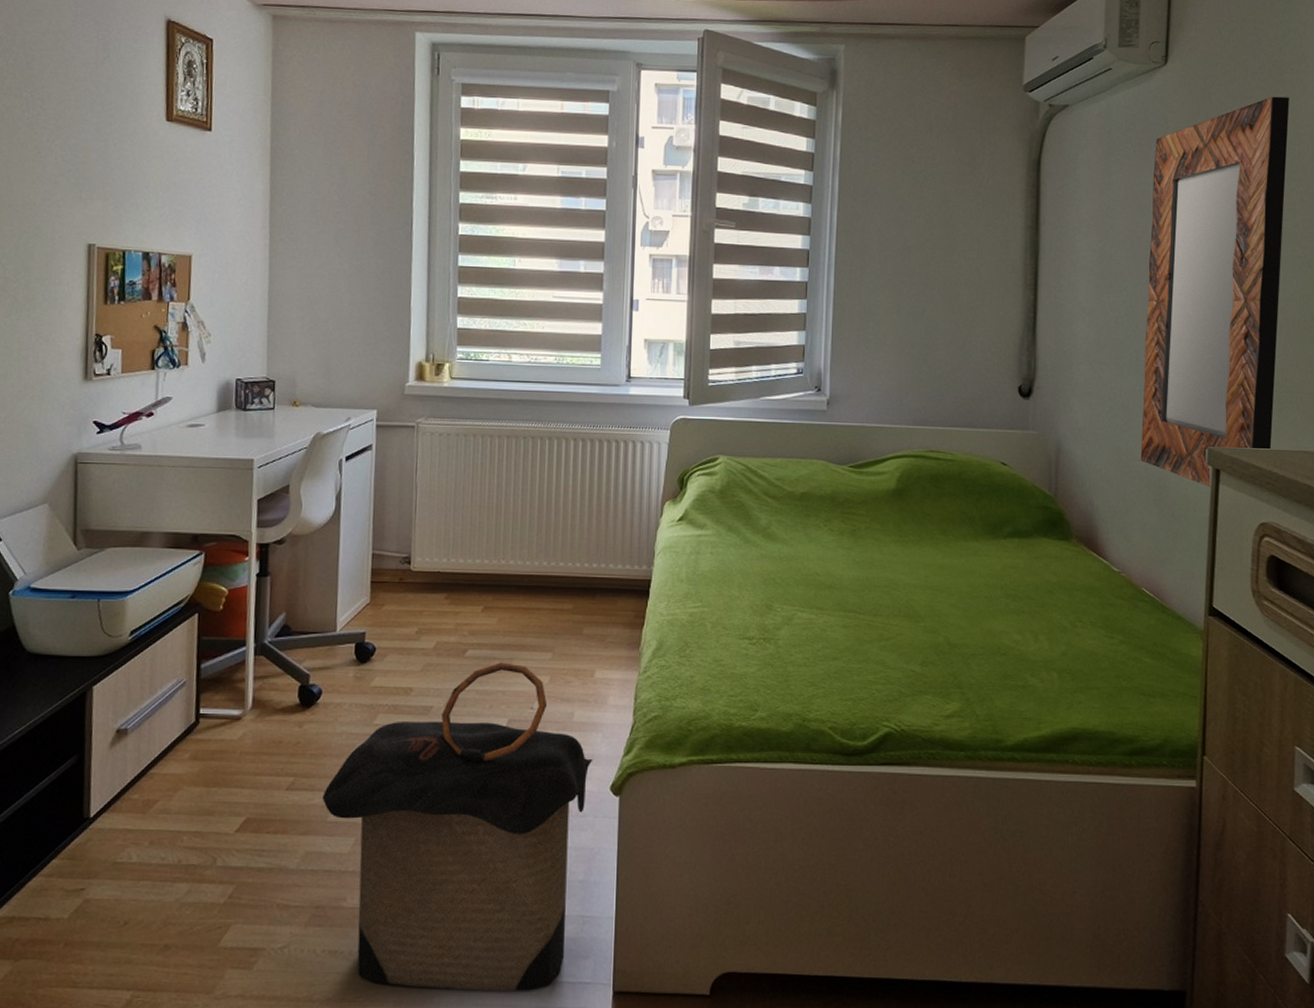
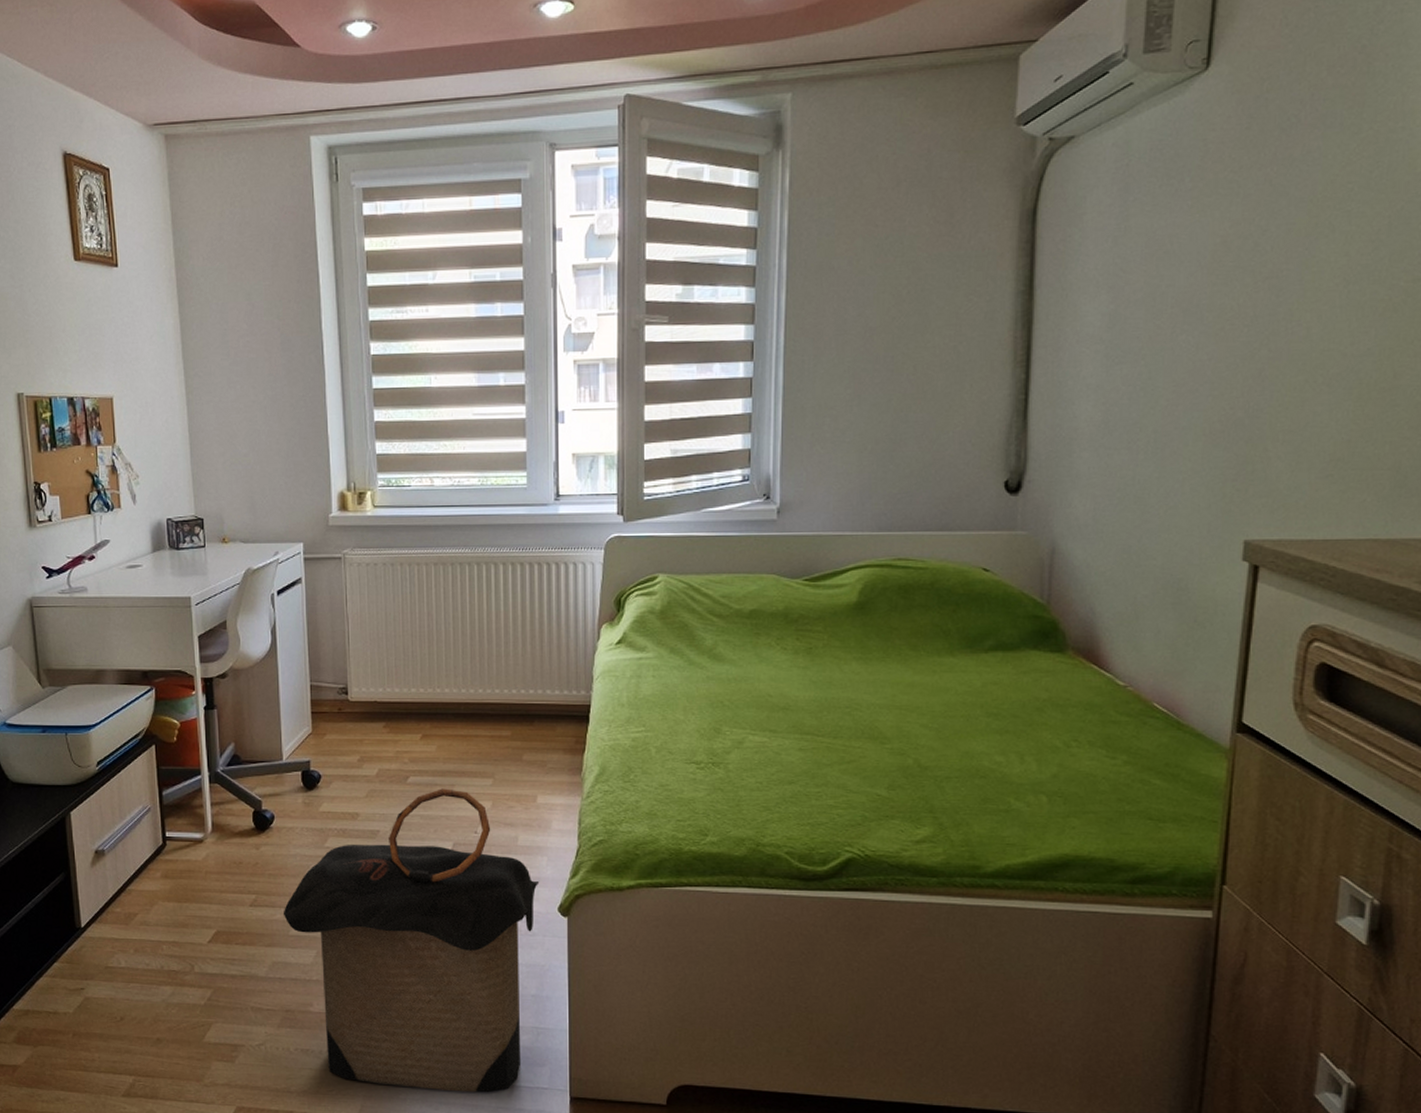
home mirror: present [1140,96,1289,488] -> none [1156,93,1380,587]

